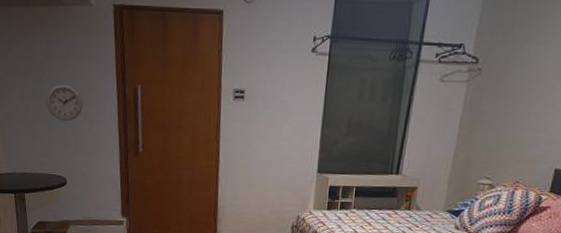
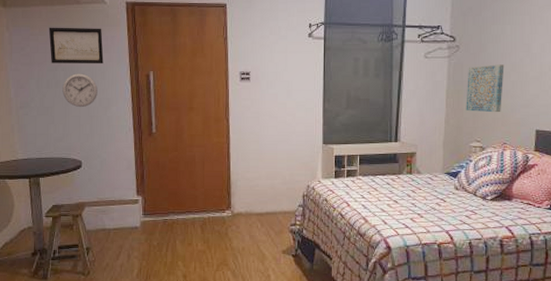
wall art: none [31,31,89,75] -> present [48,27,104,64]
wall art: none [479,92,531,148] -> present [466,64,505,113]

